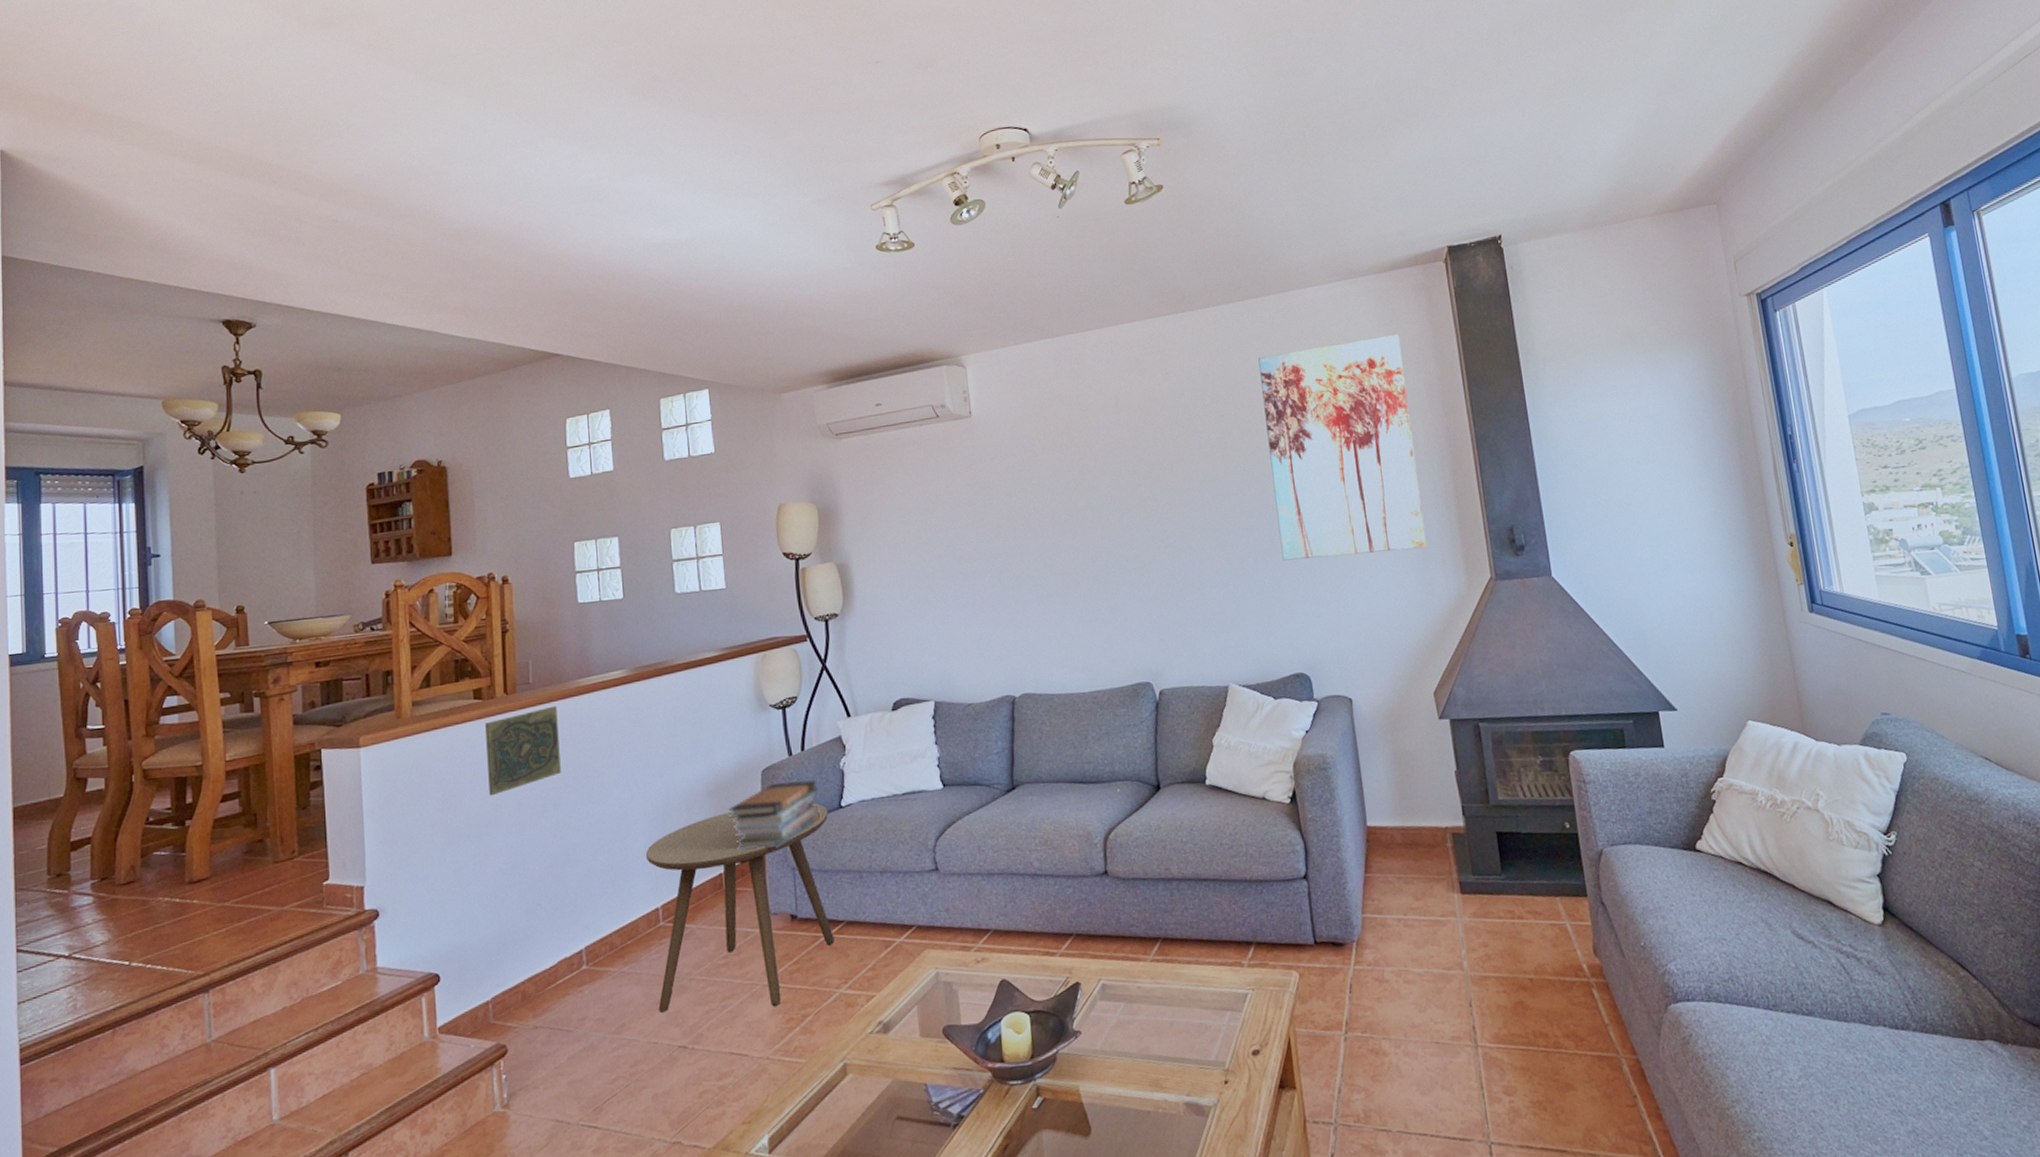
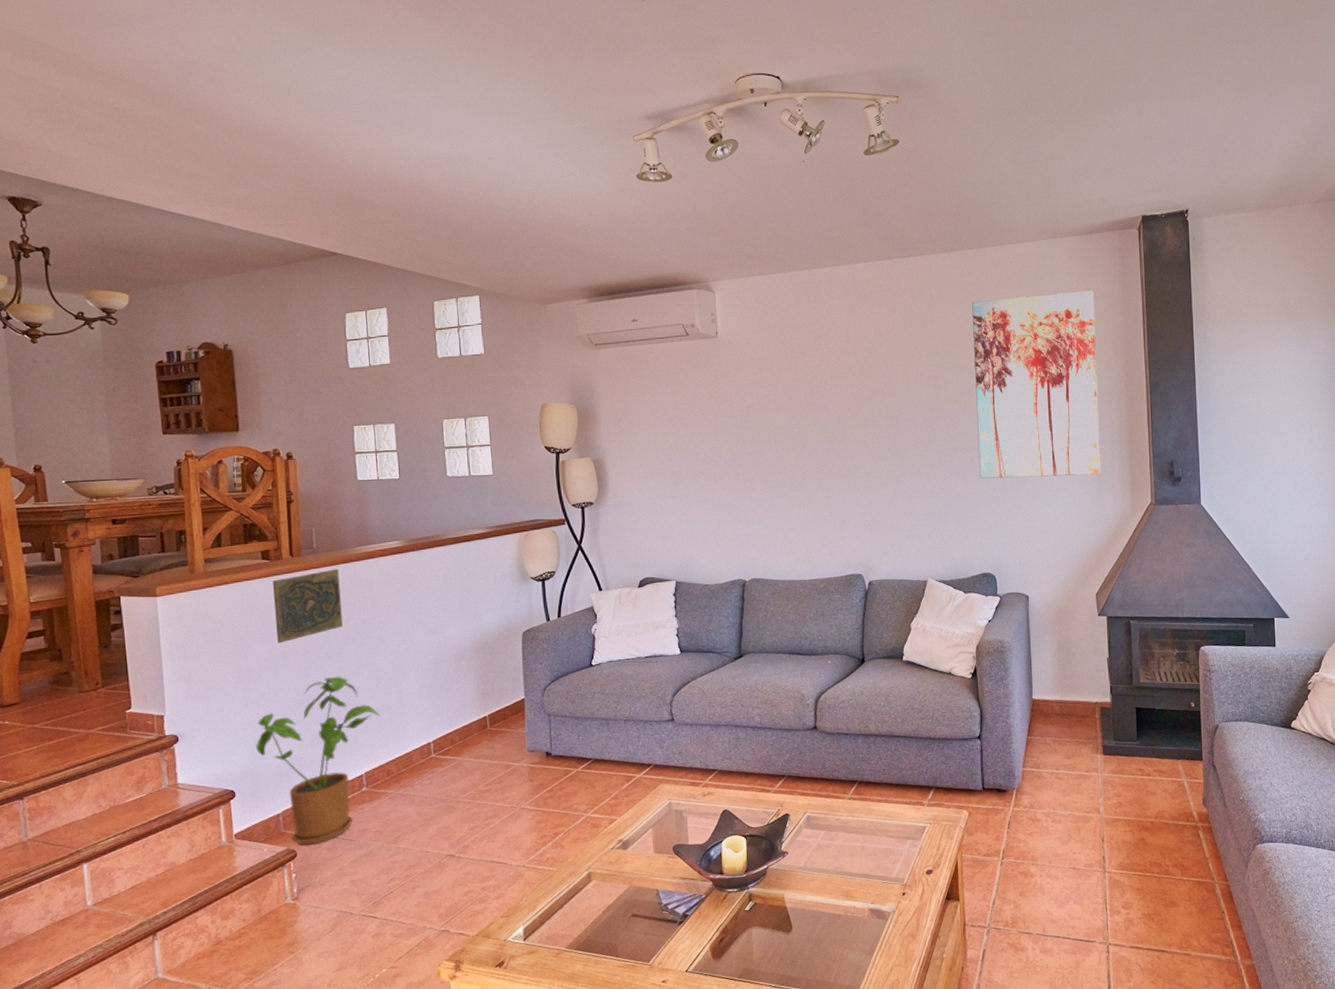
house plant: none [464,832,602,1040] -> present [256,676,380,846]
side table: present [646,803,835,1013] -> none [419,661,583,828]
book stack: present [729,780,820,850] -> none [493,642,573,698]

